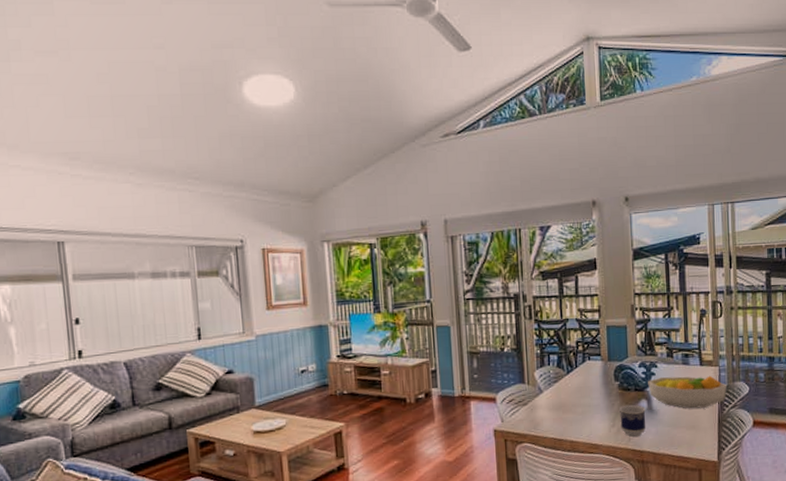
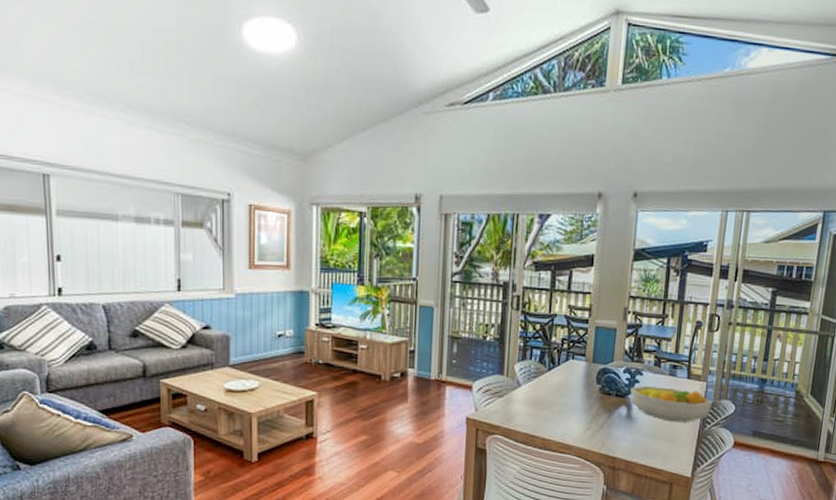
cup: present [620,404,646,437] -> none [596,409,624,442]

